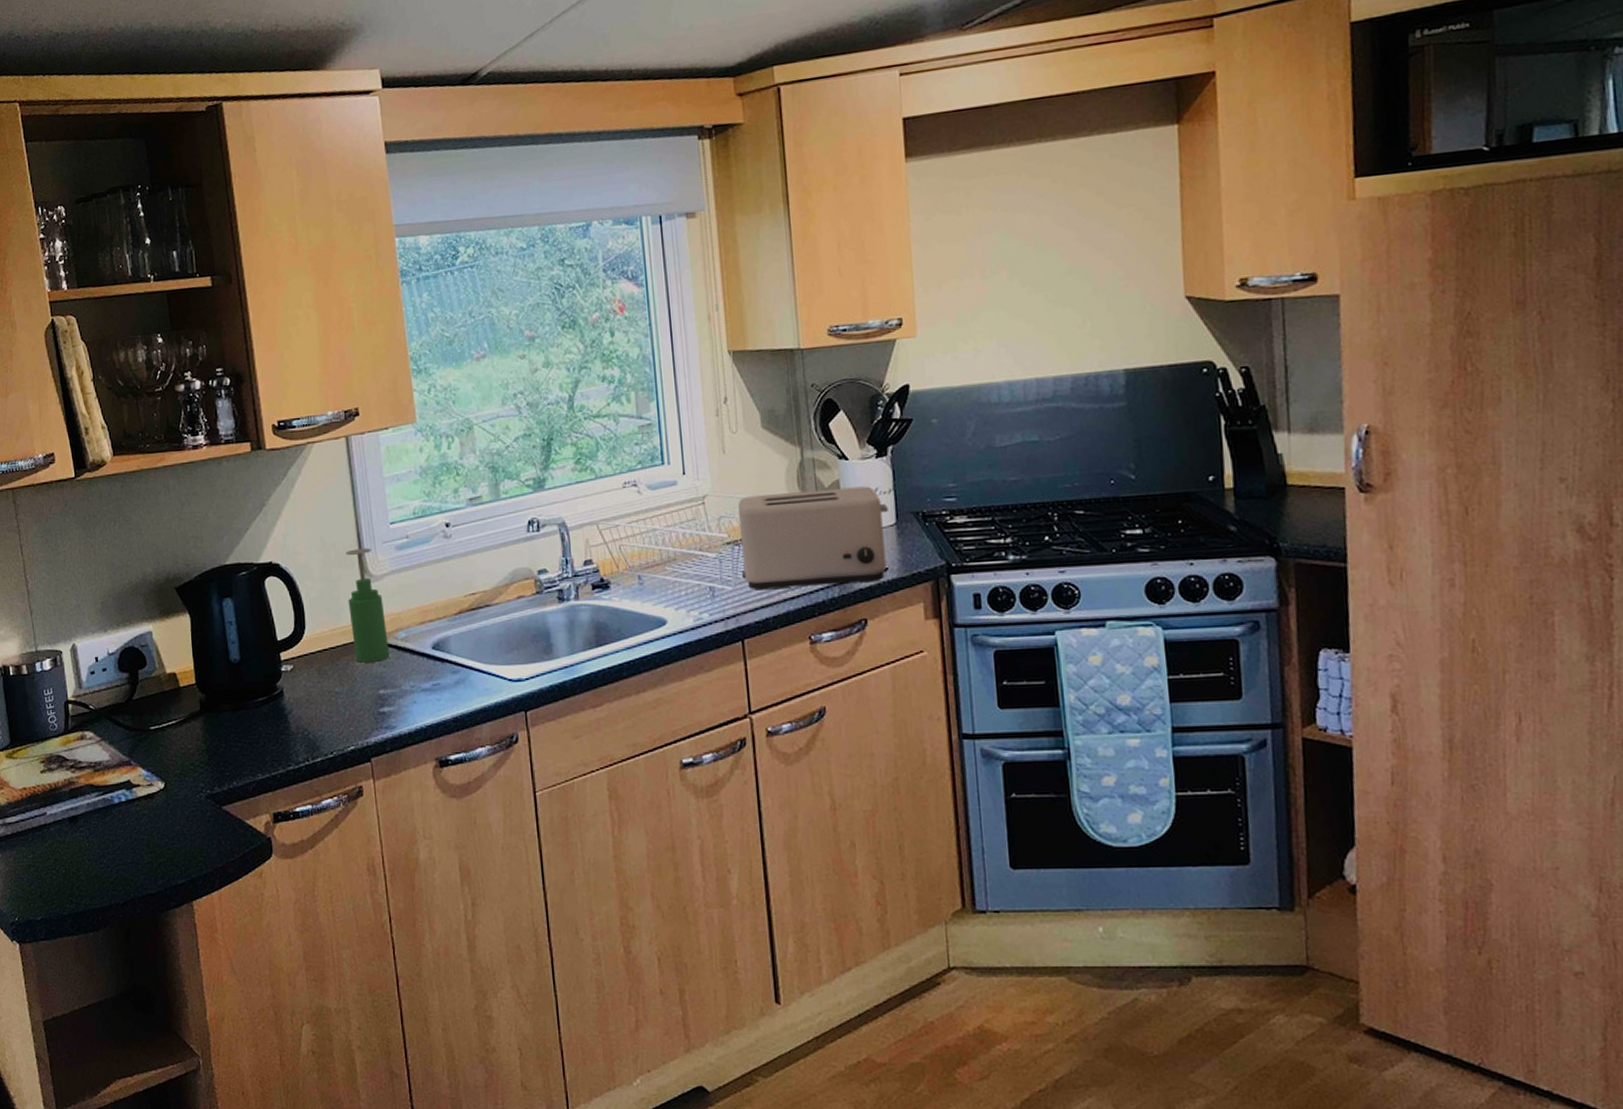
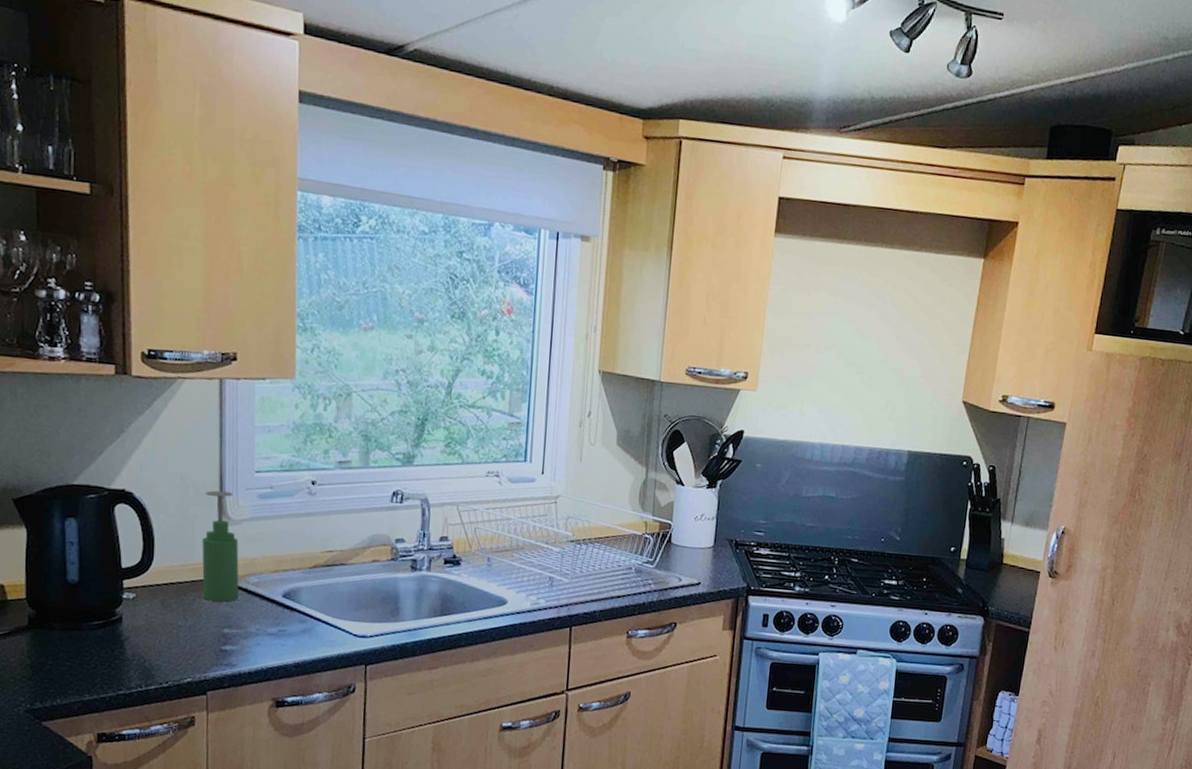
toaster: present [738,486,888,590] -> none [579,503,709,593]

